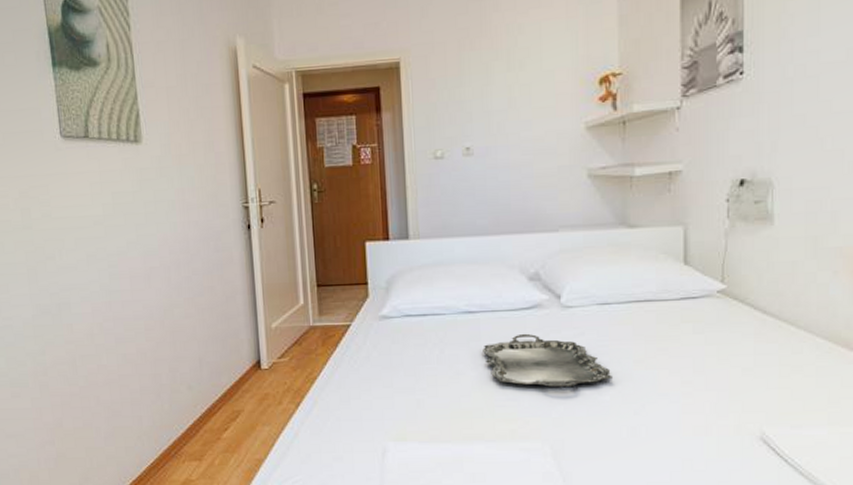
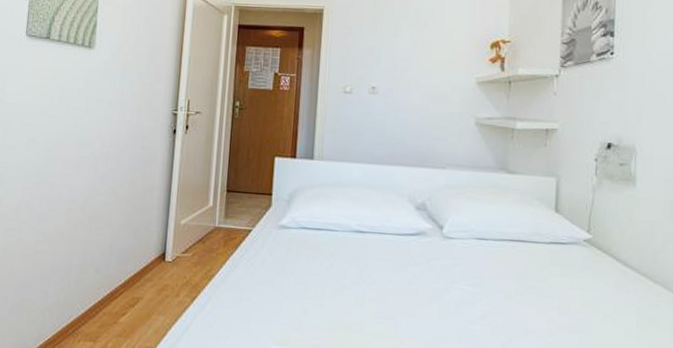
serving tray: present [483,333,612,388] -> none [368,257,484,313]

